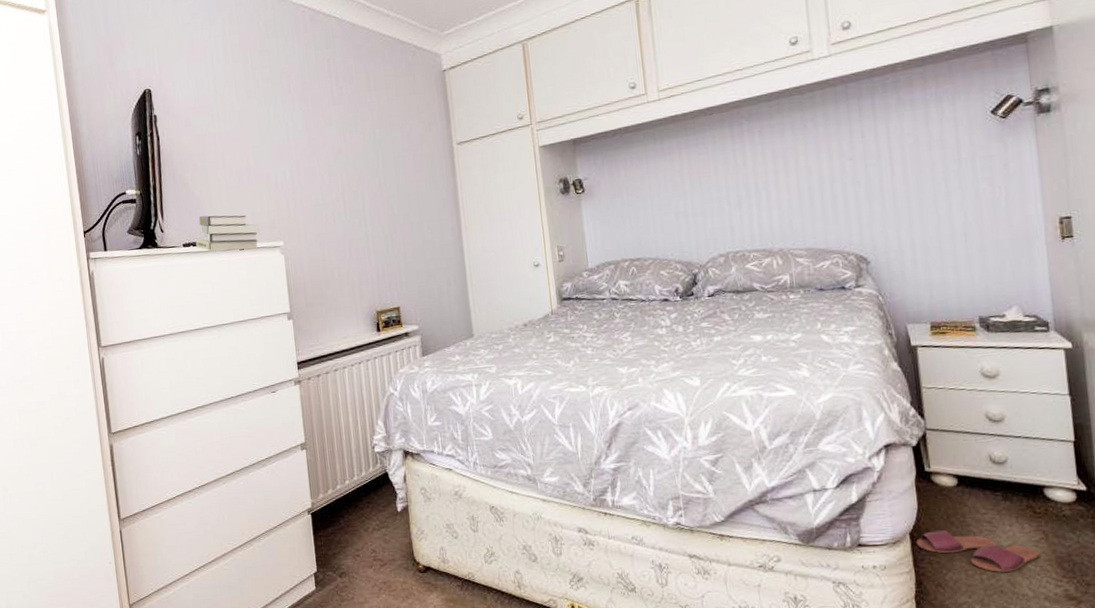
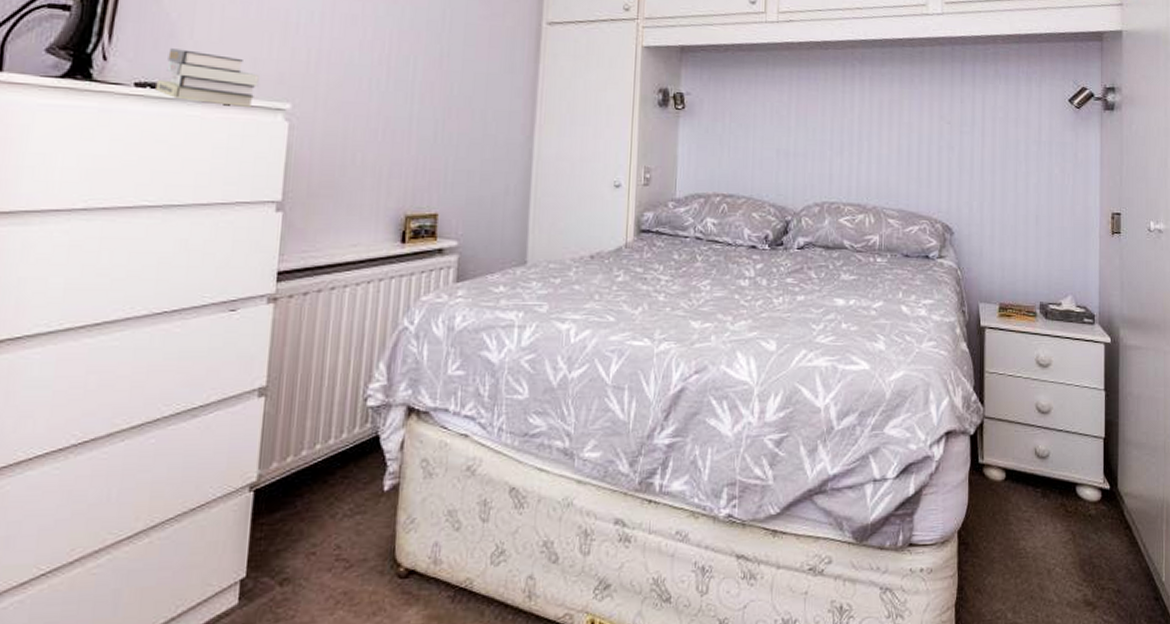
slippers: present [915,530,1040,572] -> none [962,529,1067,576]

